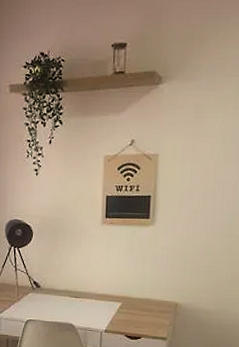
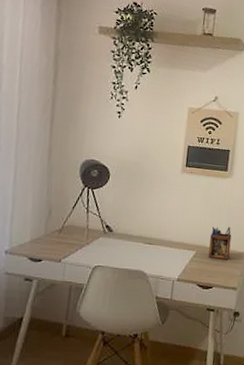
desk organizer: none [135,276,158,310] -> present [208,226,232,260]

